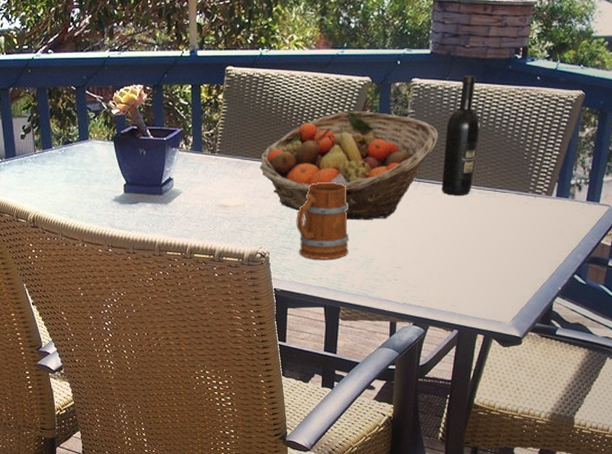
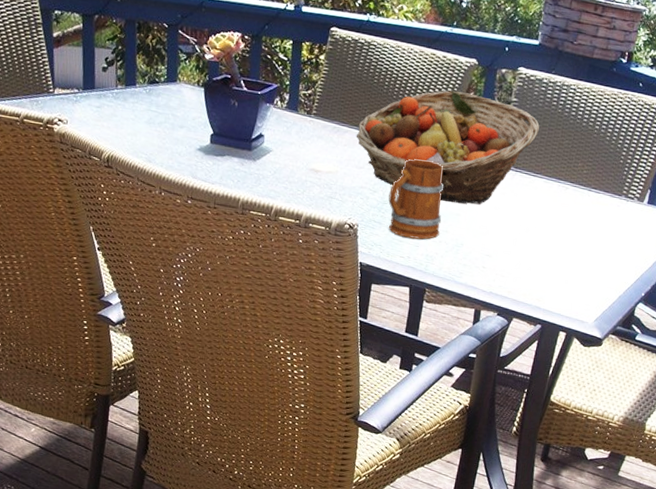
wine bottle: present [441,75,481,195] -> none [537,71,582,191]

